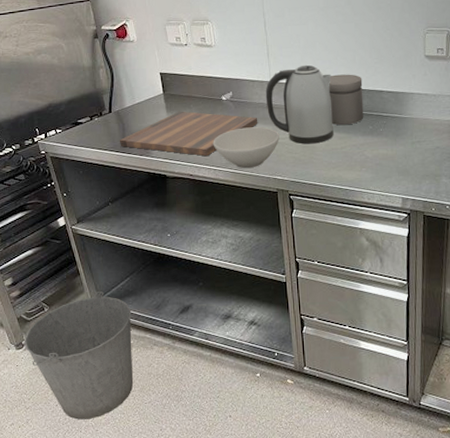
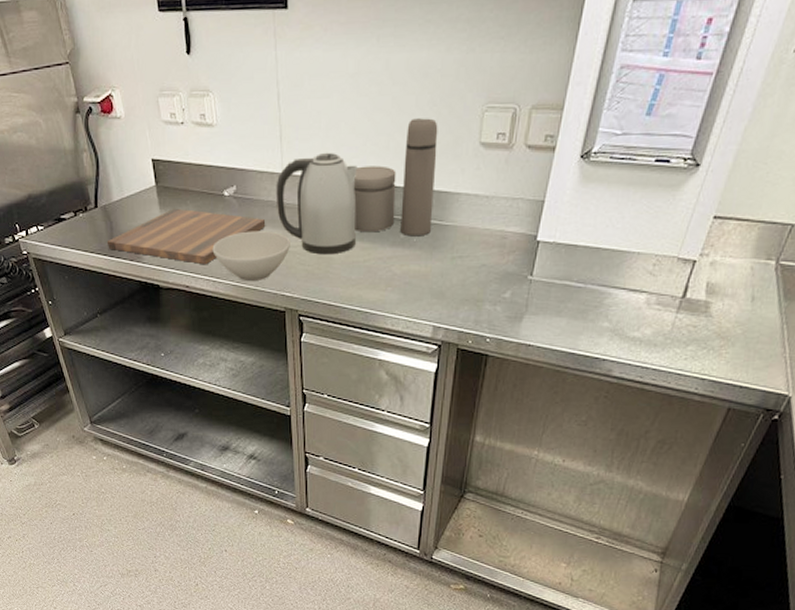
bucket: present [25,291,133,420] -> none [17,411,126,540]
thermos: none [367,38,394,127] -> present [400,118,438,237]

